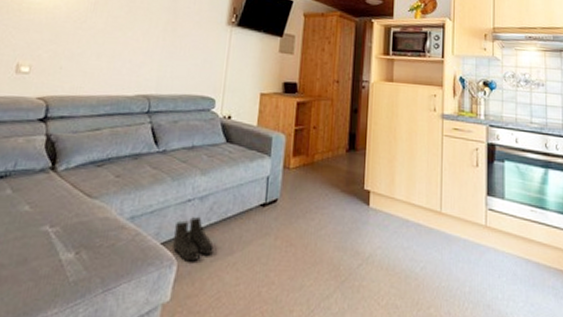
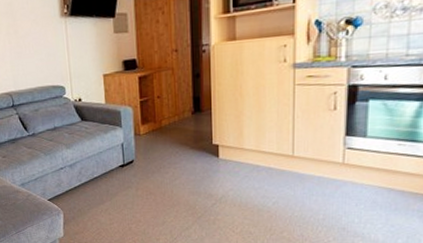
boots: present [173,216,214,262] -> none [55,179,88,211]

